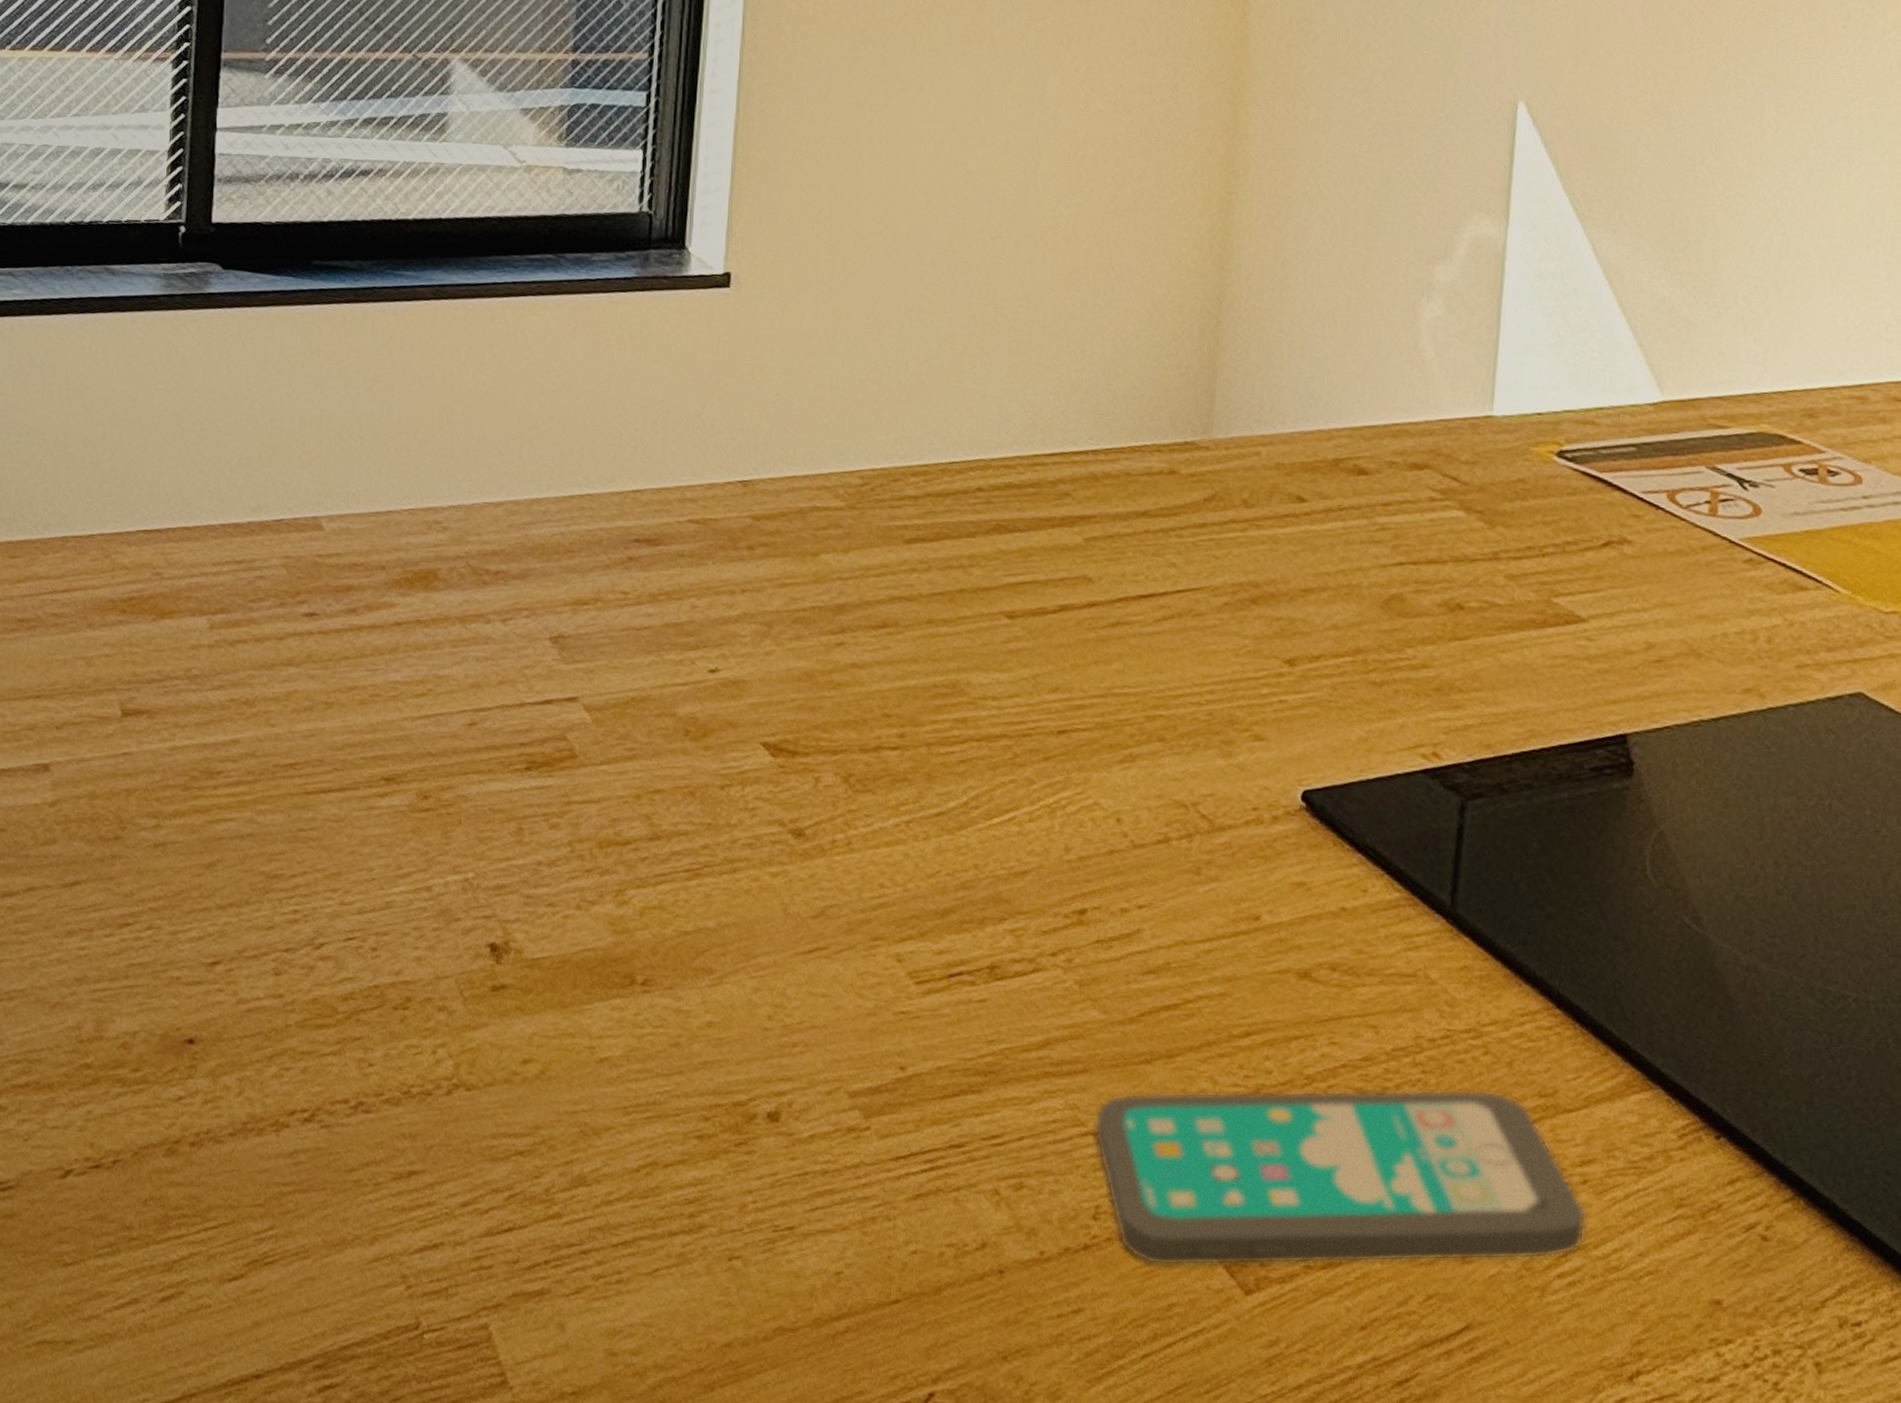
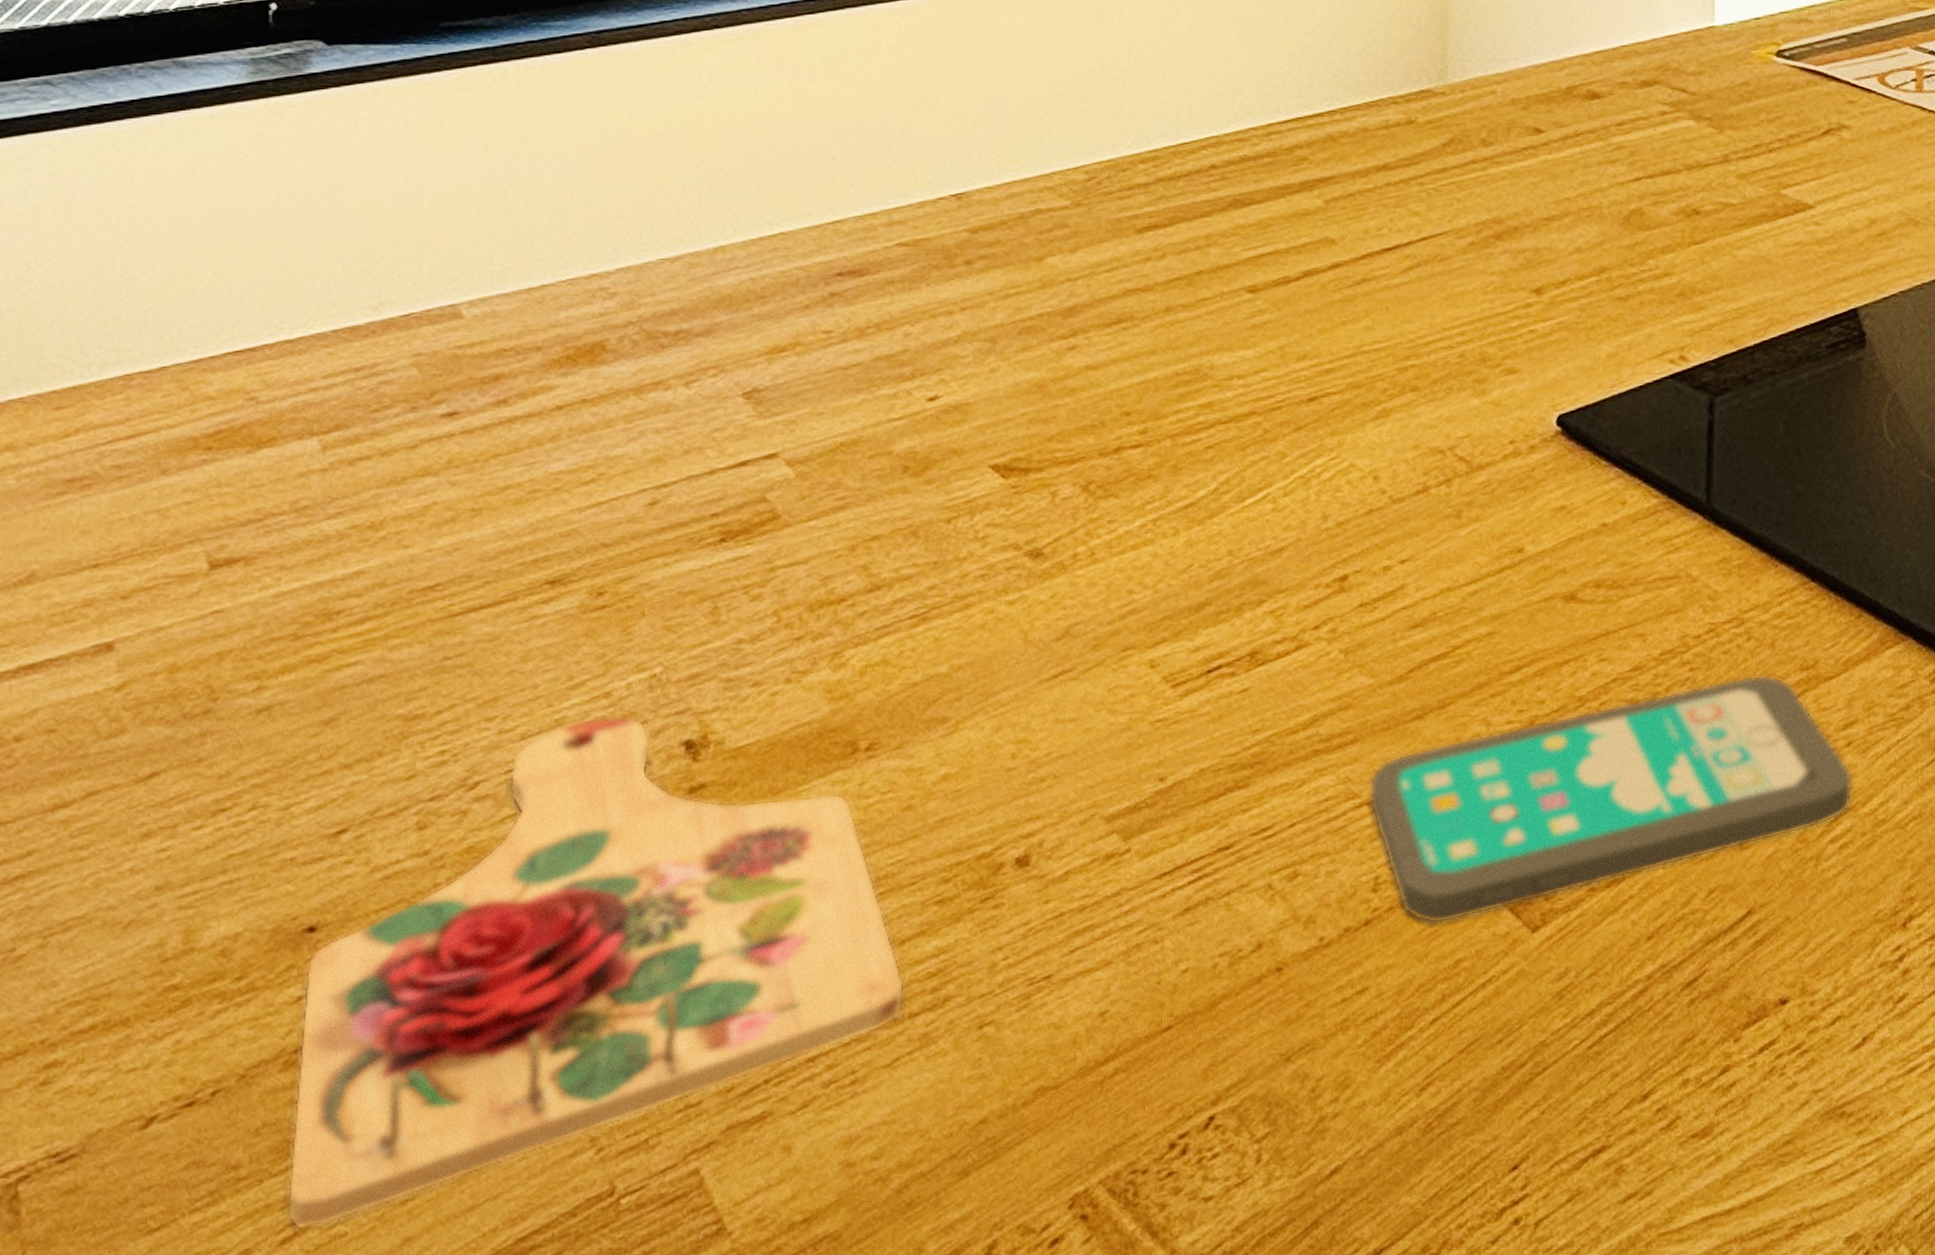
cutting board: none [166,906,666,1295] -> present [286,715,904,1229]

